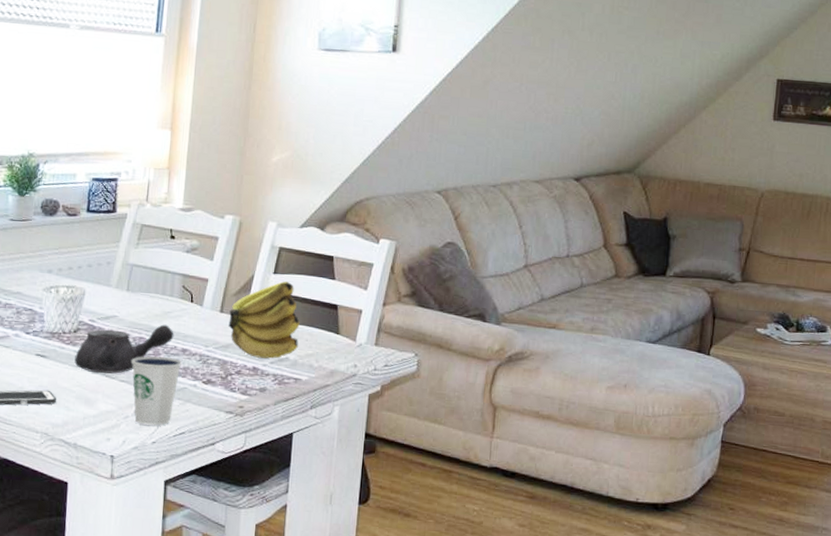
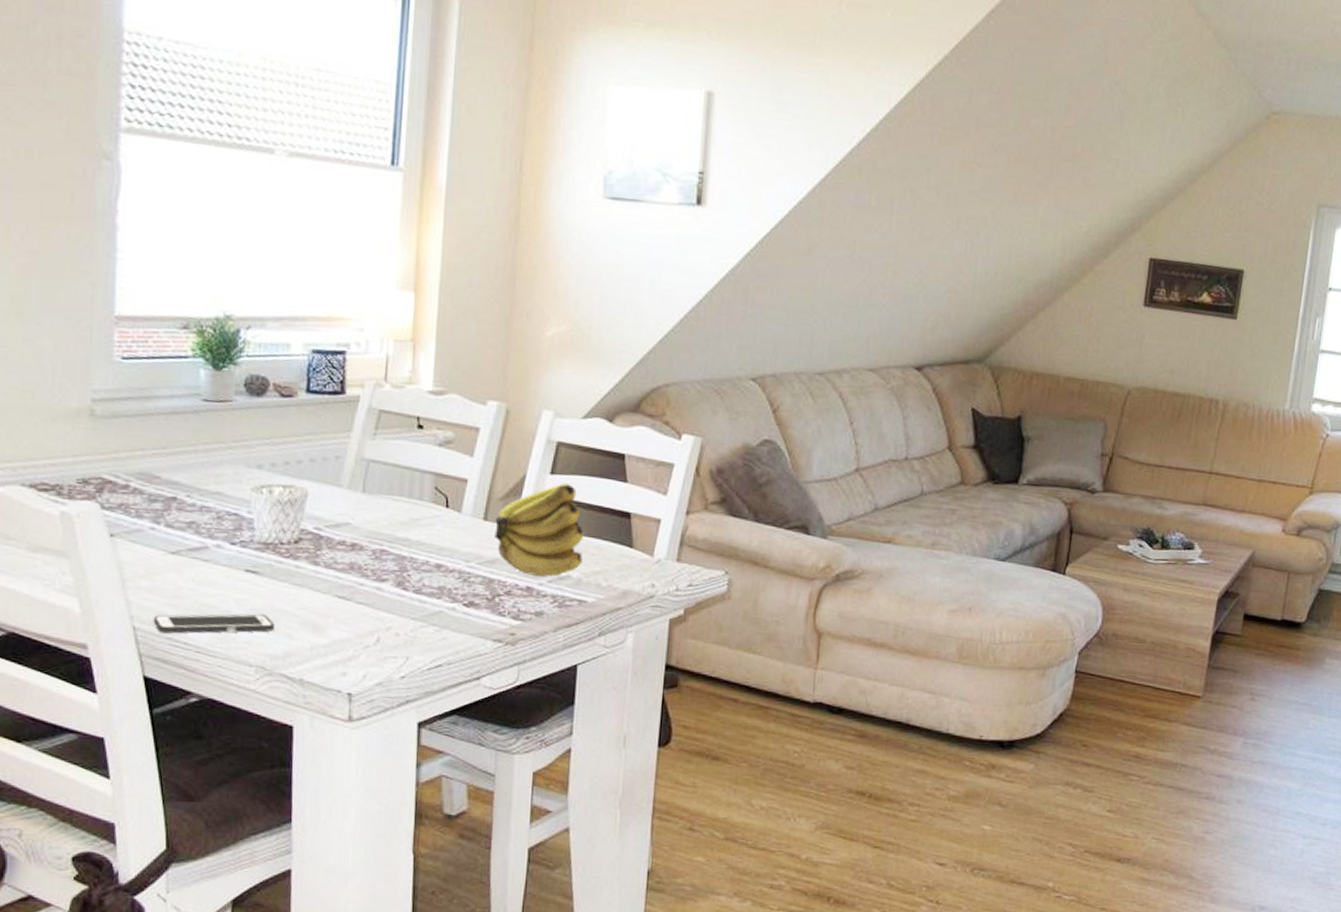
teapot: present [74,324,174,374] -> none [296,534,425,595]
dixie cup: present [131,356,183,426] -> none [371,572,437,657]

